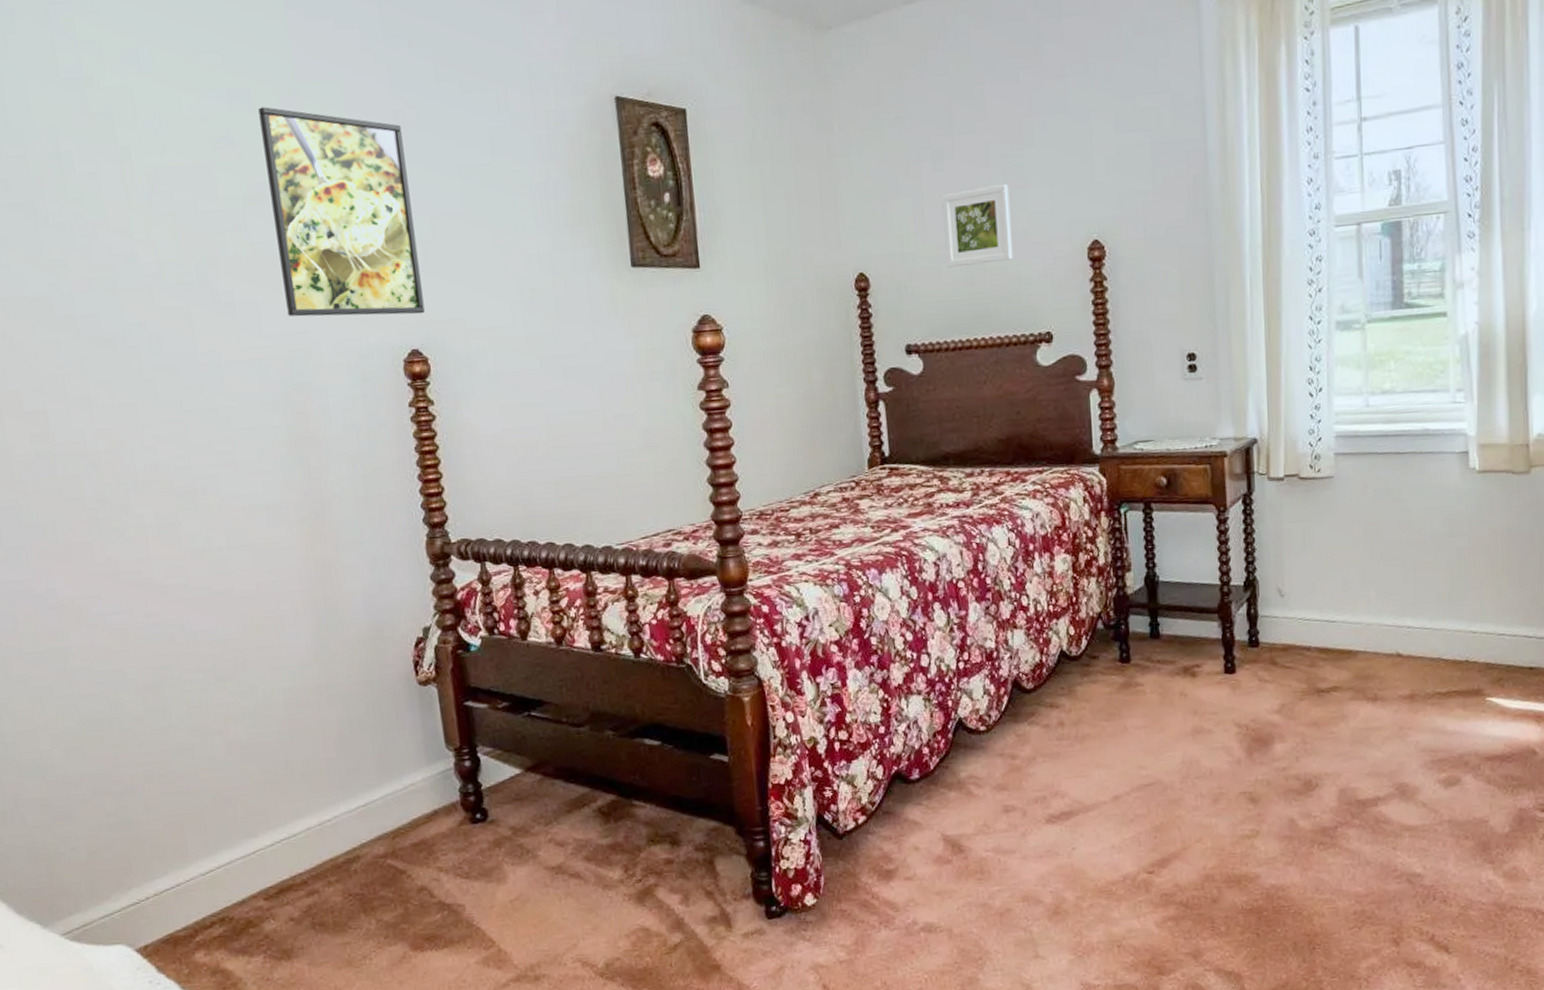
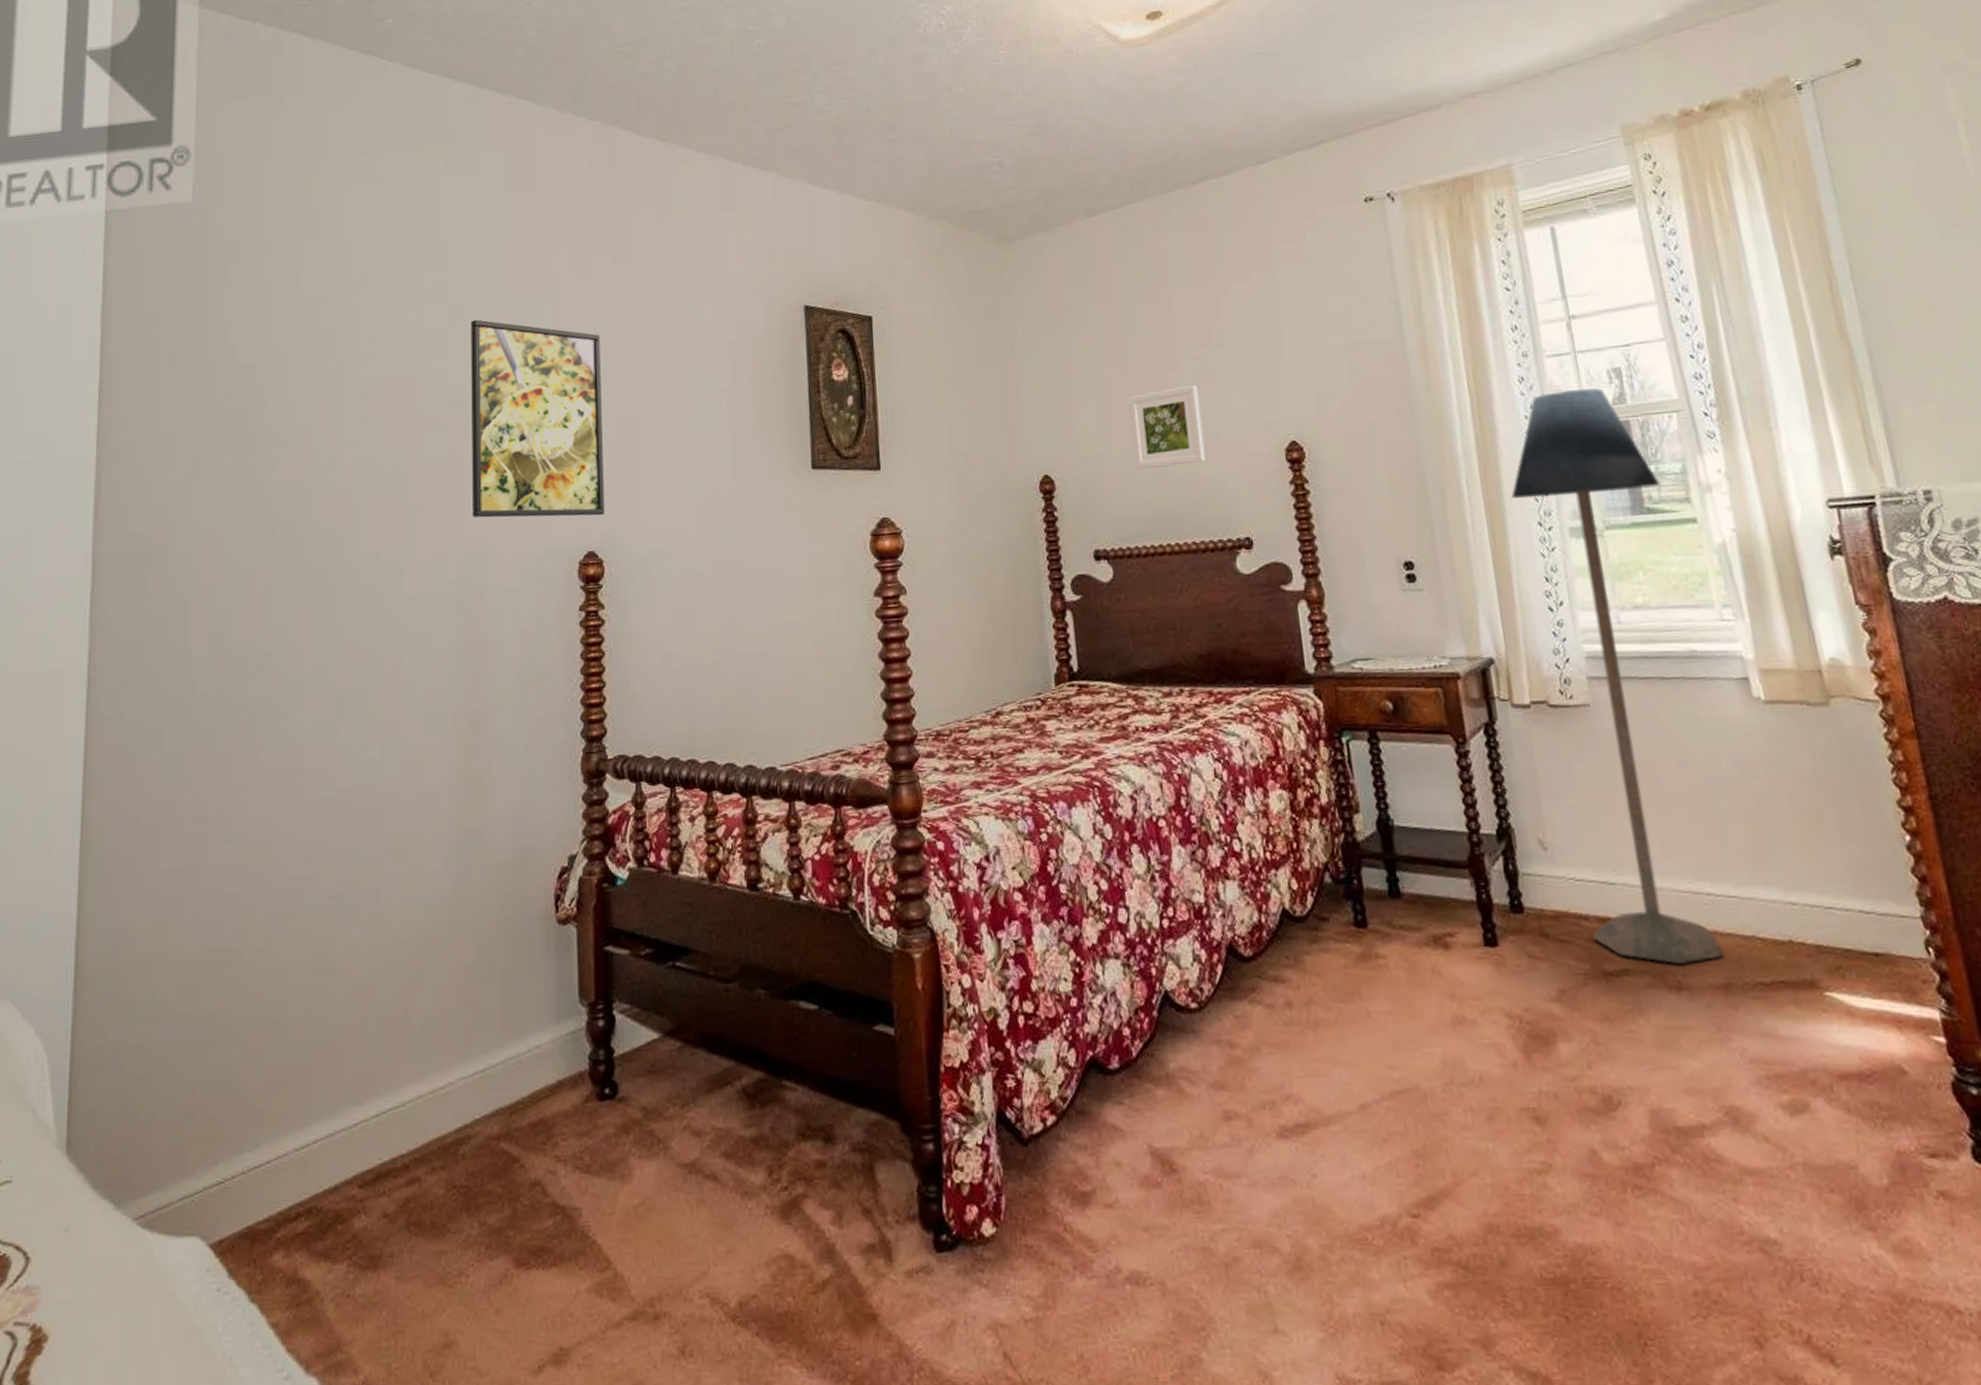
floor lamp: none [1288,190,1420,682] -> present [1511,388,1724,965]

